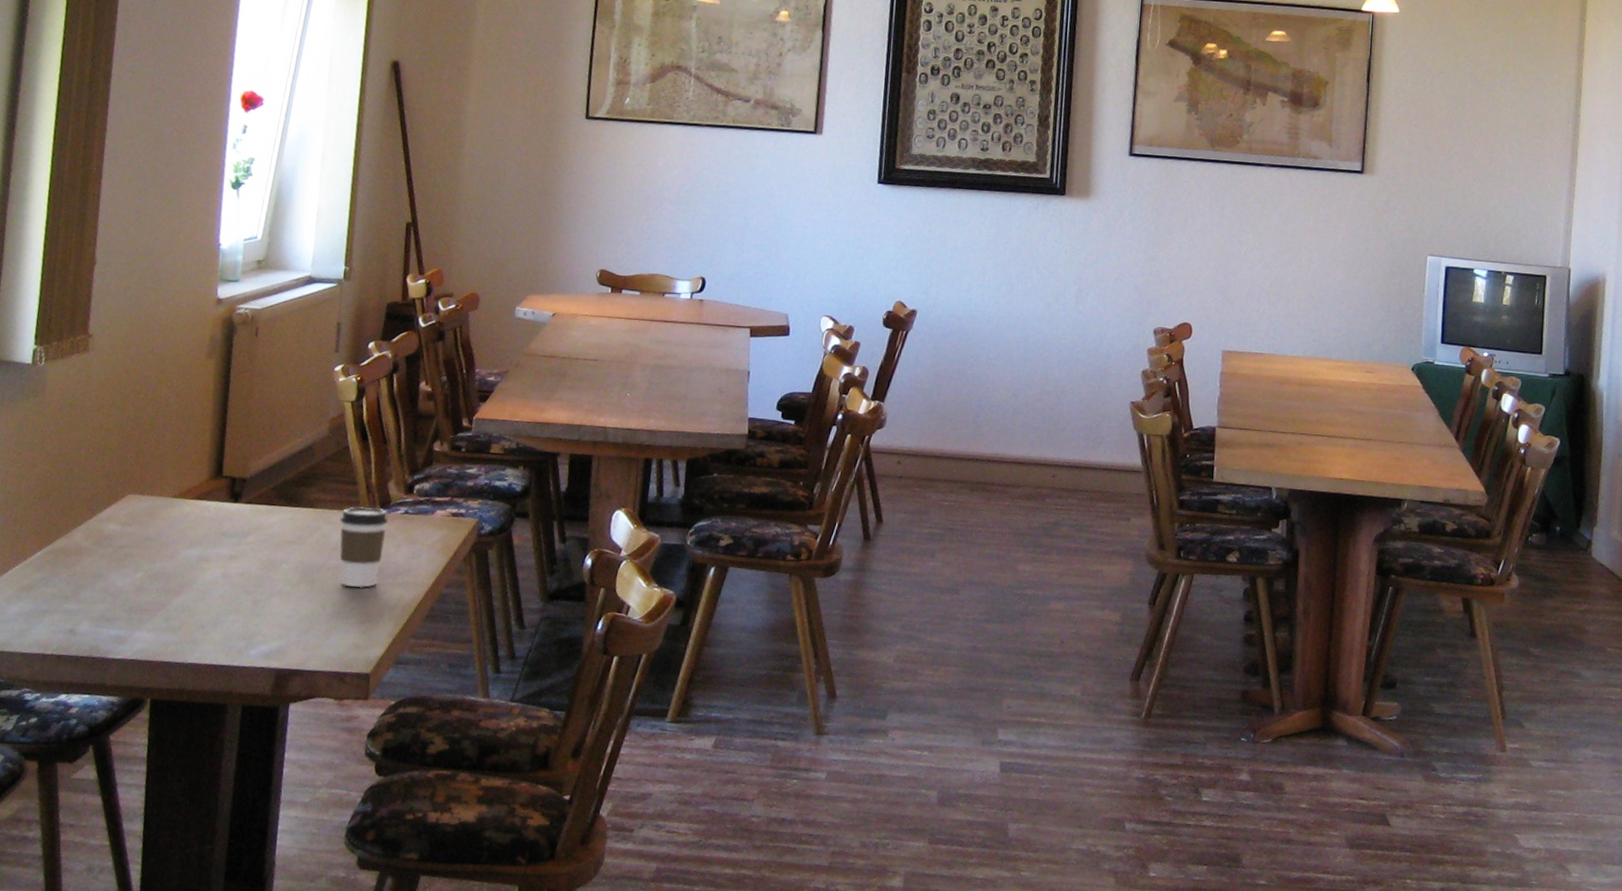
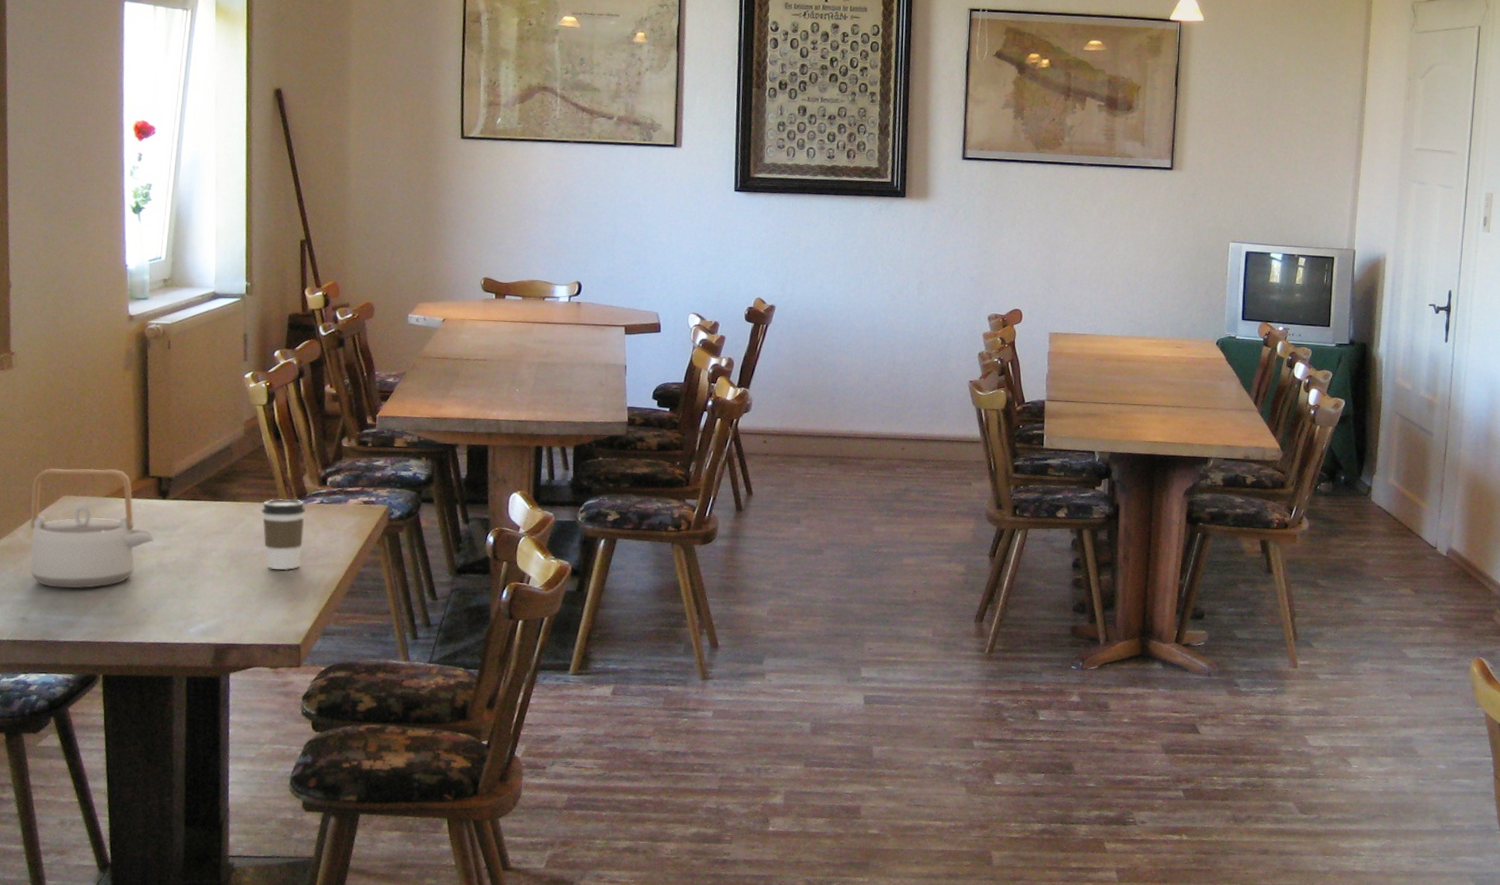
teapot: none [84,463,222,600] -> present [30,468,154,589]

